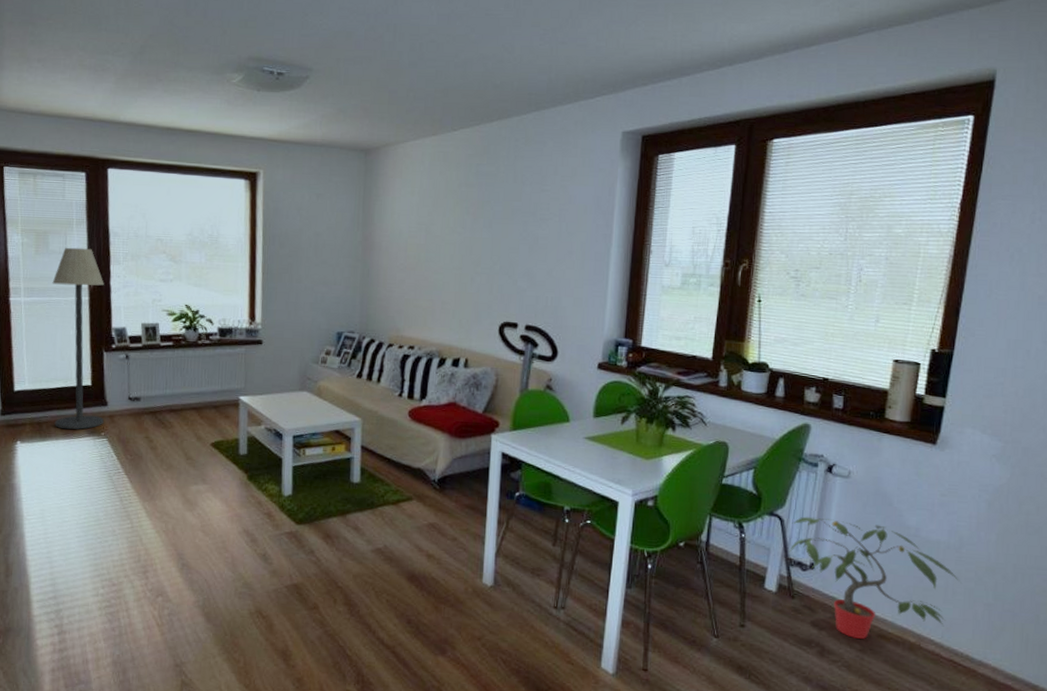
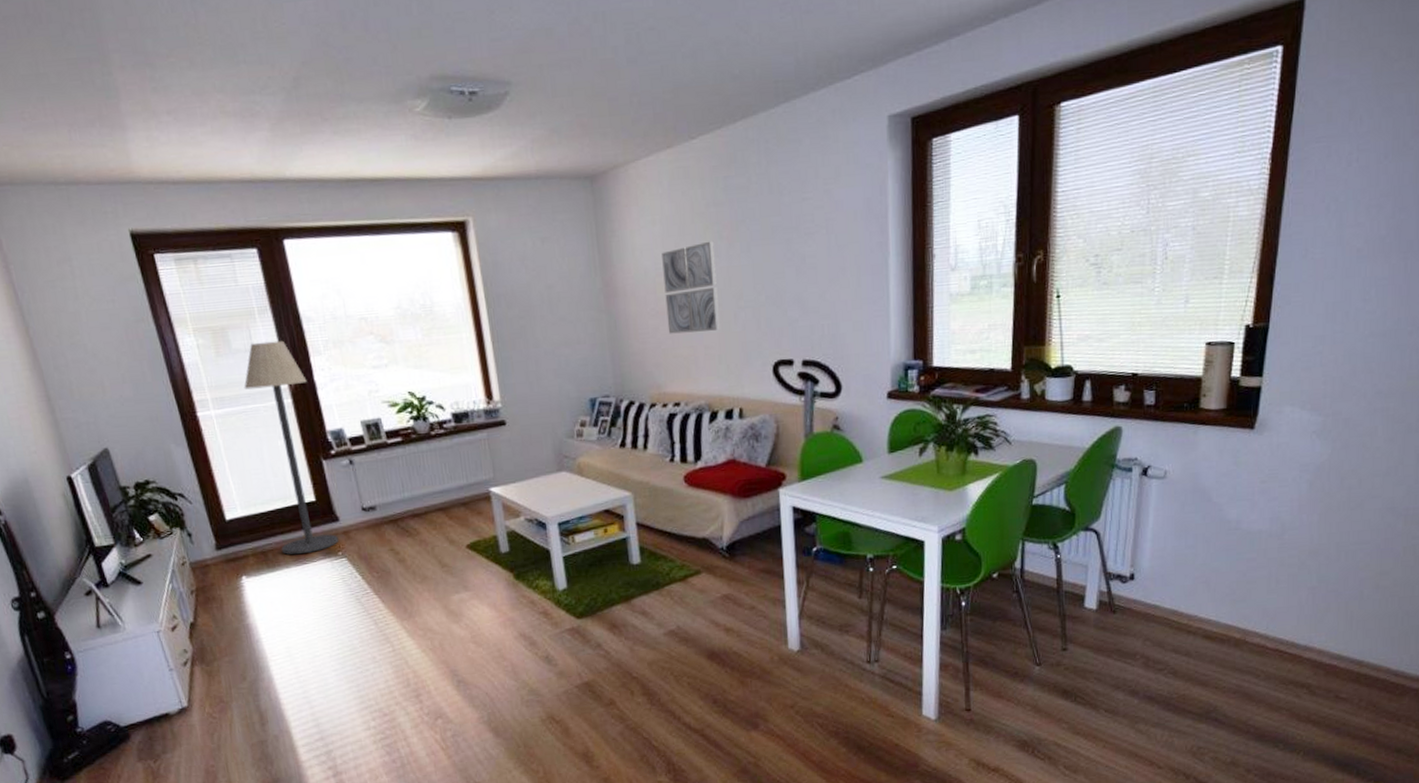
wall art: none [412,214,461,289] -> present [662,241,720,334]
potted plant: present [789,516,962,639] -> none [1108,523,1285,644]

